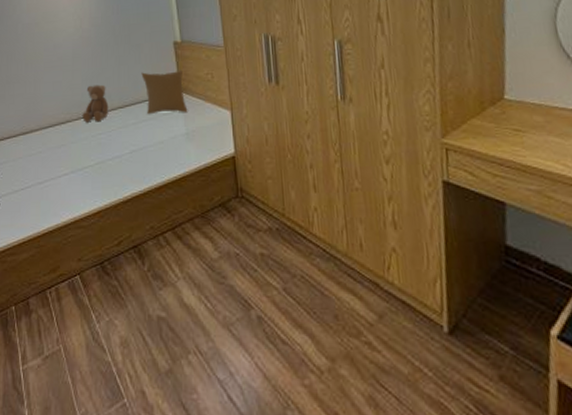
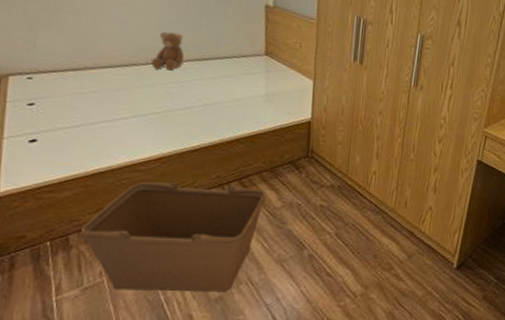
bicycle basket: none [39,236,202,364] -> present [81,182,267,292]
pillow: present [141,69,188,115] -> none [225,29,271,76]

